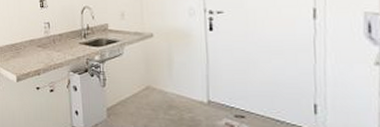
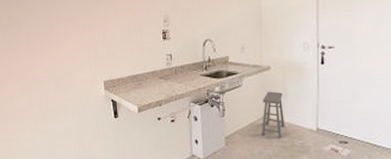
stool: none [145,60,172,111] -> present [260,91,285,139]

